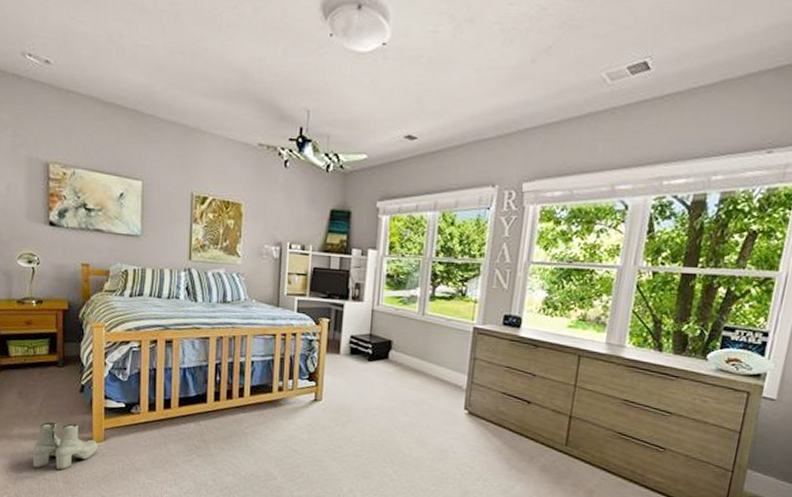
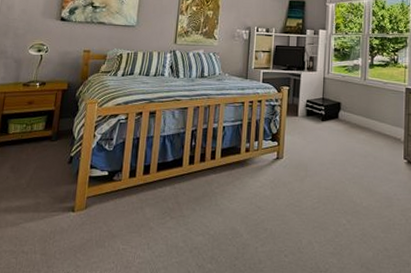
boots: present [33,421,98,471] -> none [14,193,79,242]

